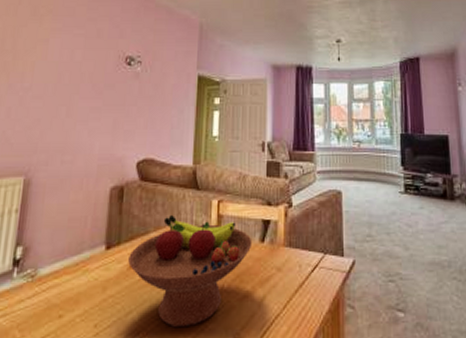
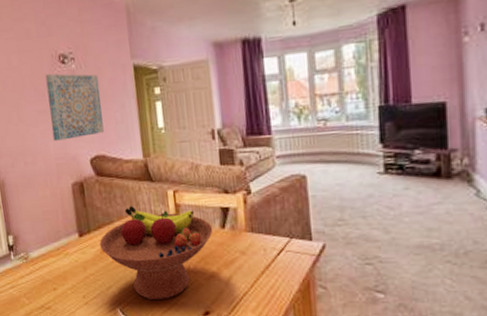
wall art: none [101,72,162,140] -> present [45,73,104,141]

